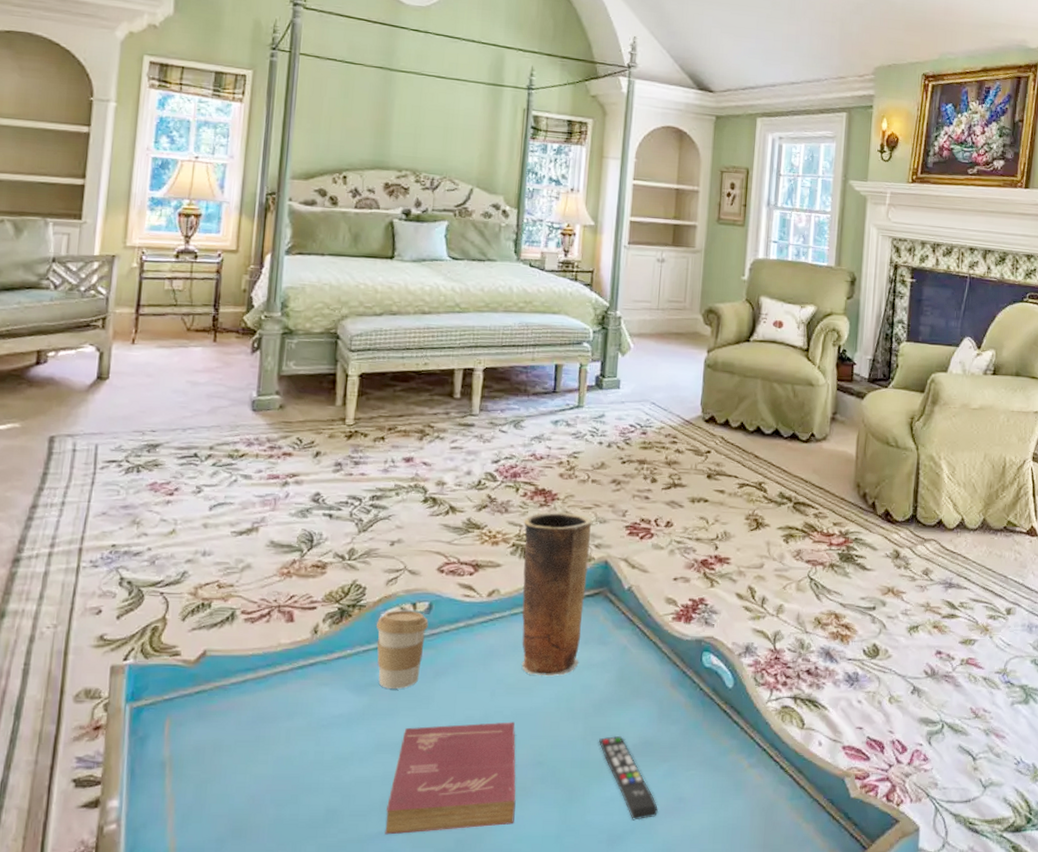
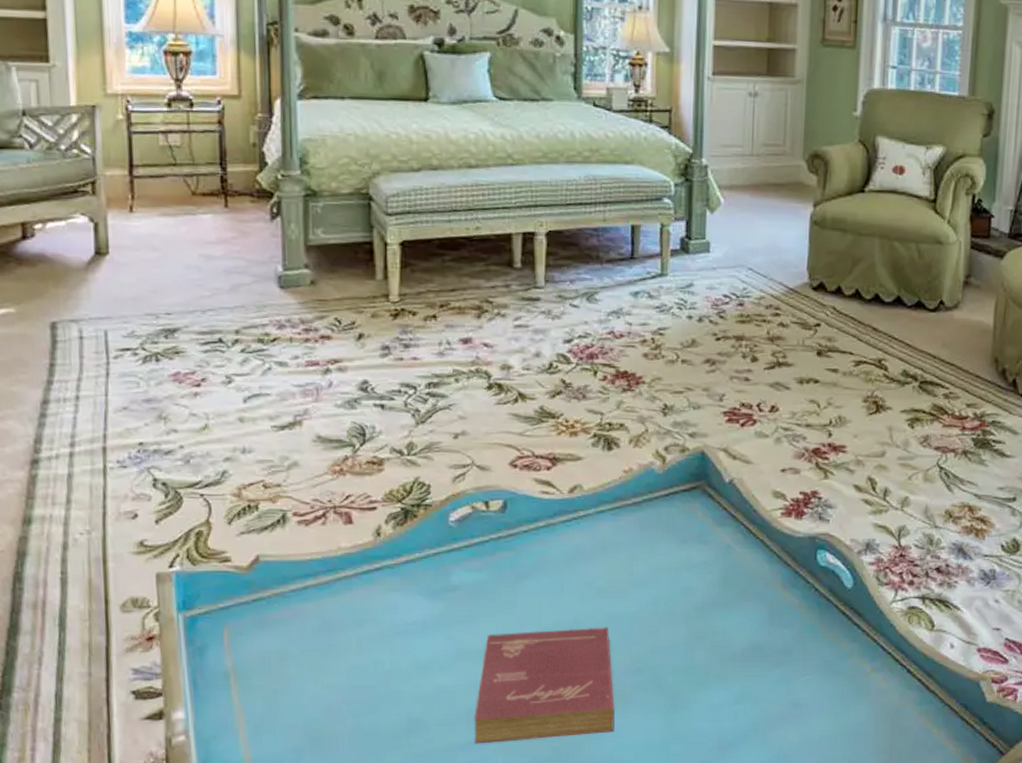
coffee cup: present [375,610,429,689] -> none [445,509,504,594]
vase: present [521,512,592,677] -> none [605,397,684,579]
remote control: present [599,736,659,820] -> none [704,641,773,727]

